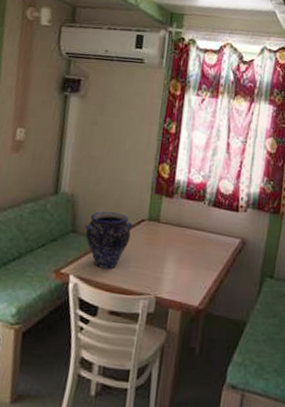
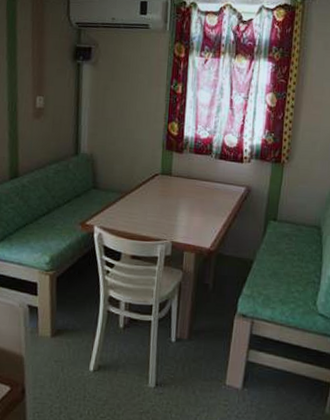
vase: present [85,211,133,269] -> none [104,168,148,219]

